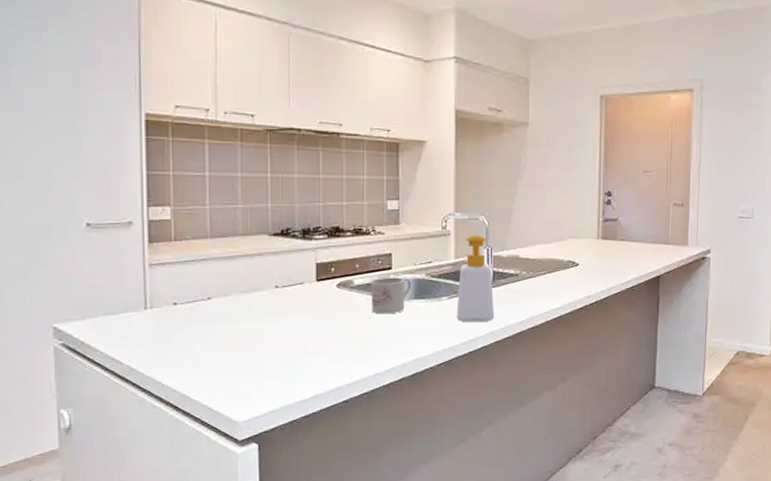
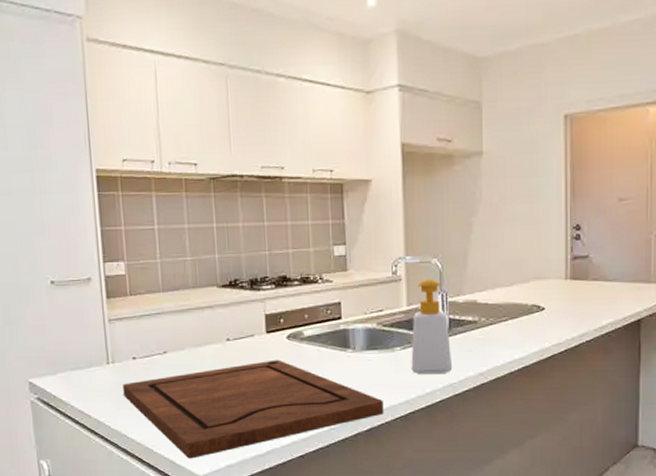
cutting board: none [161,307,429,405] -> present [123,359,384,459]
mug: present [371,277,412,314] -> none [321,327,363,367]

